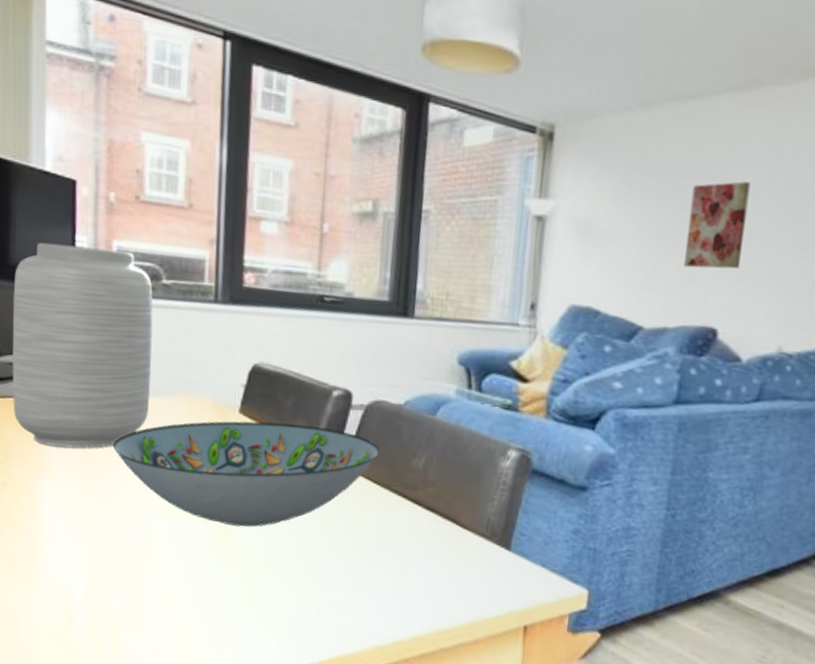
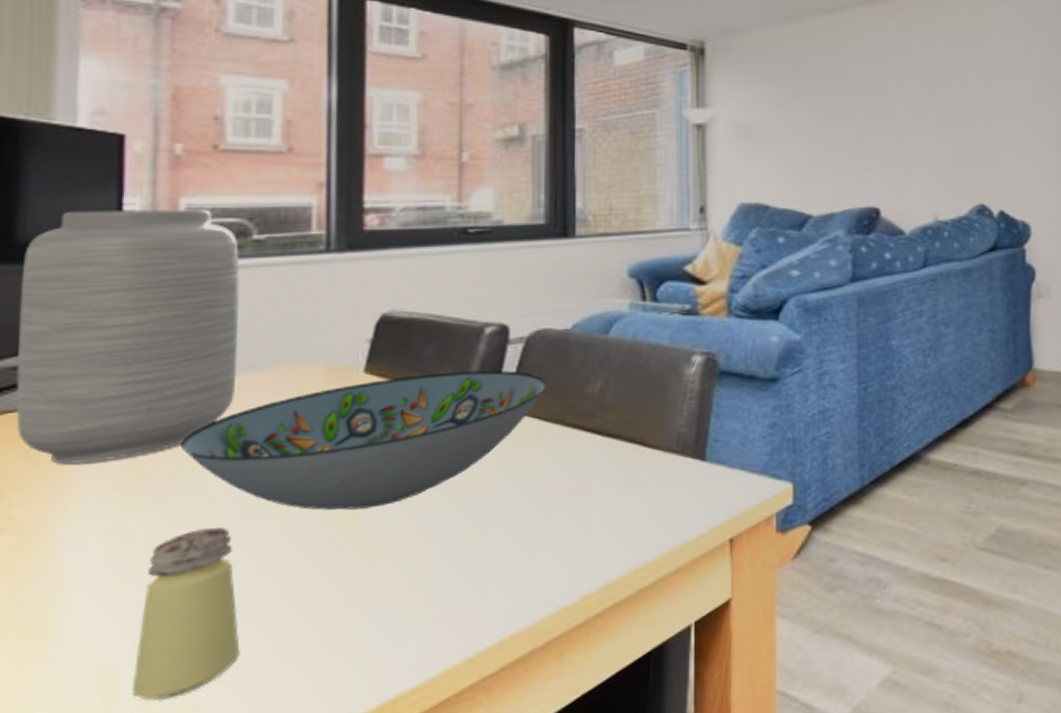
saltshaker: none [83,514,150,634] -> present [131,527,240,700]
wall art: present [684,181,751,269] -> none [840,79,890,157]

